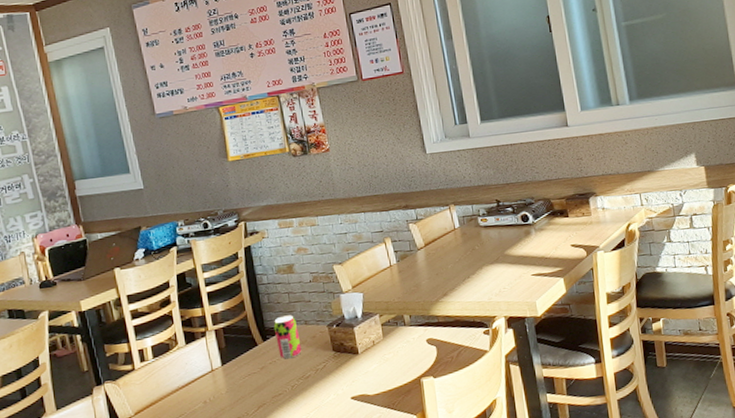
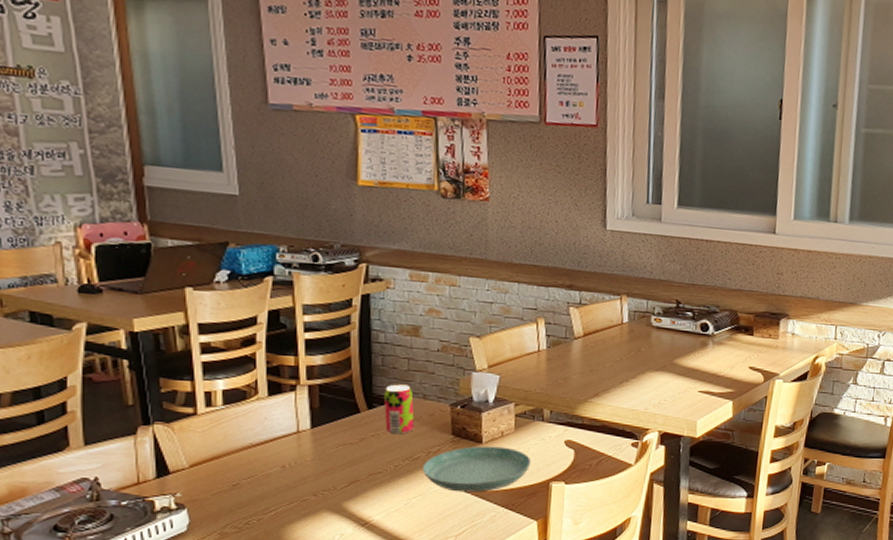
saucer: none [314,354,402,401] -> present [423,446,532,493]

